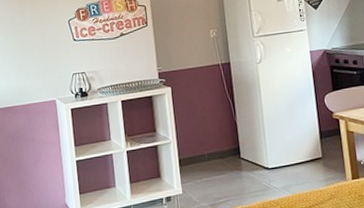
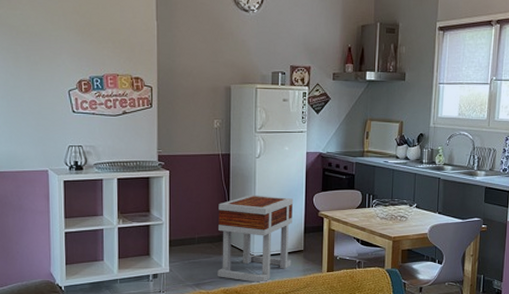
side table: none [225,101,311,199] -> present [217,195,294,284]

